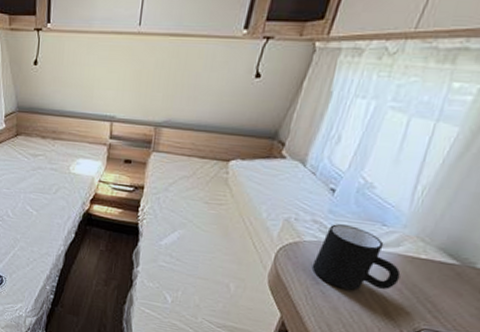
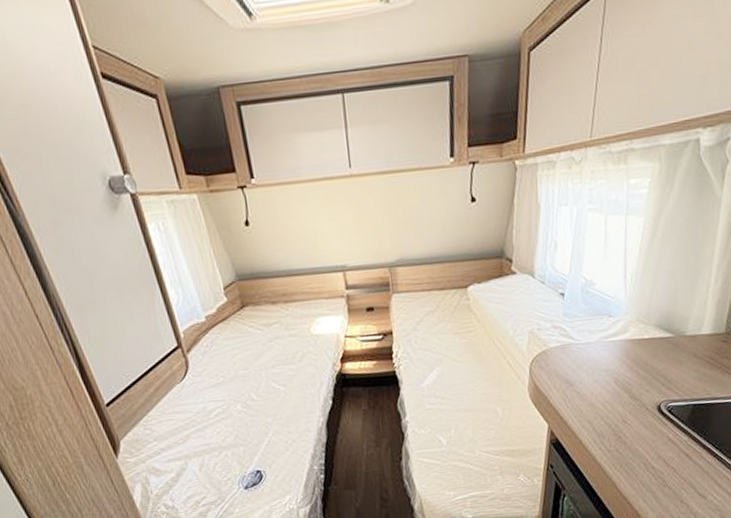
mug: present [311,224,401,290] -> none [562,323,634,385]

